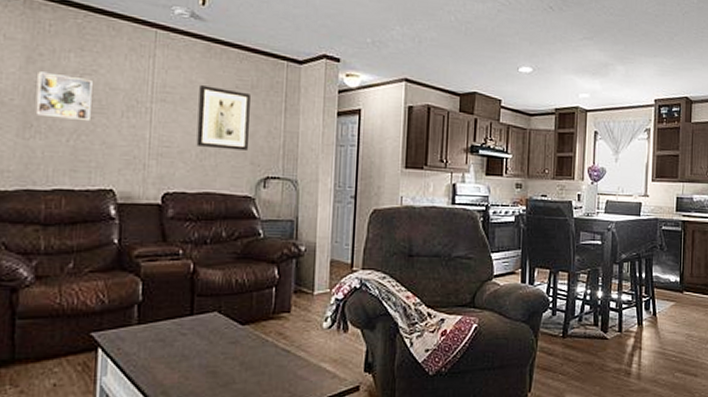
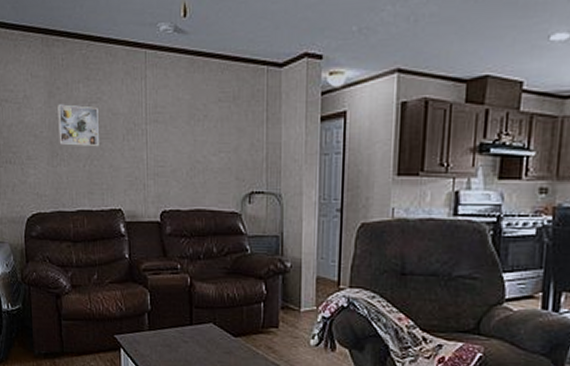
wall art: present [196,85,250,150] -> none [186,102,234,166]

